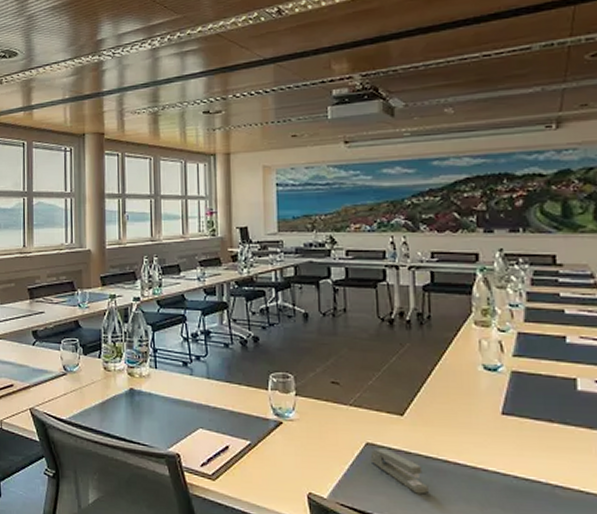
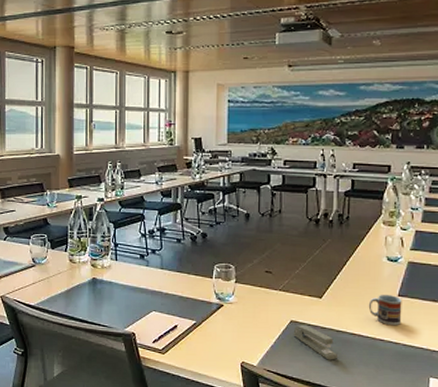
cup: none [463,411,509,453] -> present [368,294,402,326]

